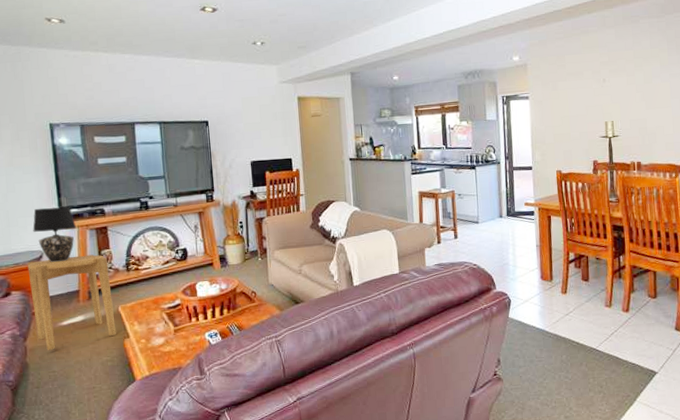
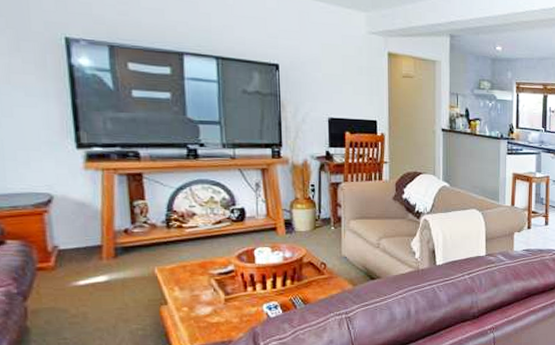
side table: present [27,254,116,350] -> none [29,204,151,313]
table lamp: present [33,207,77,263] -> none [38,141,101,210]

